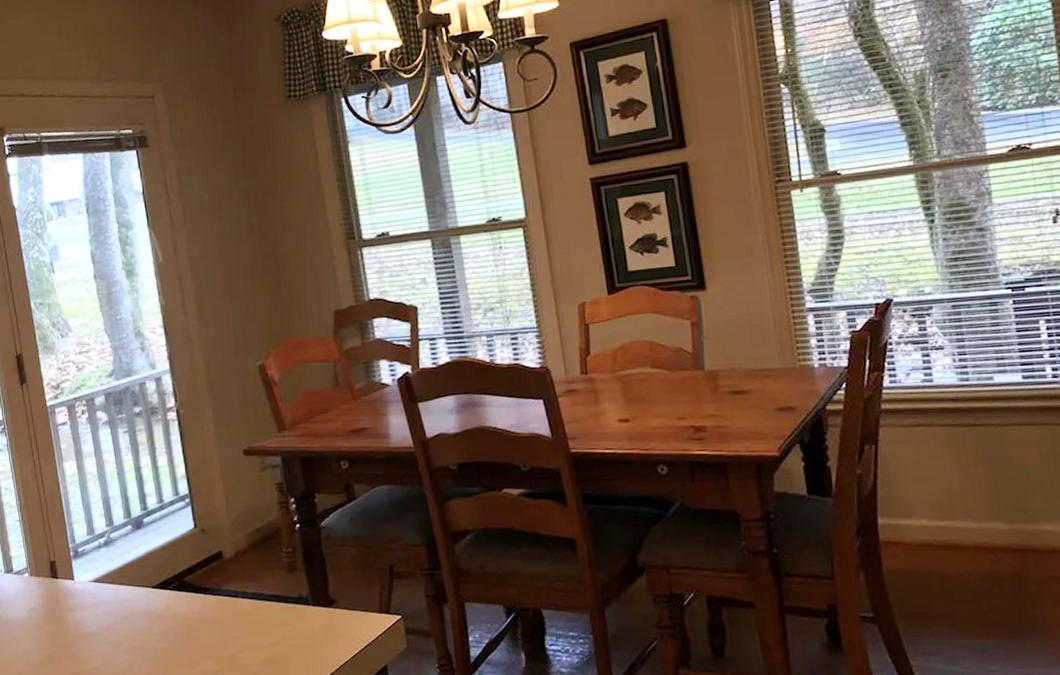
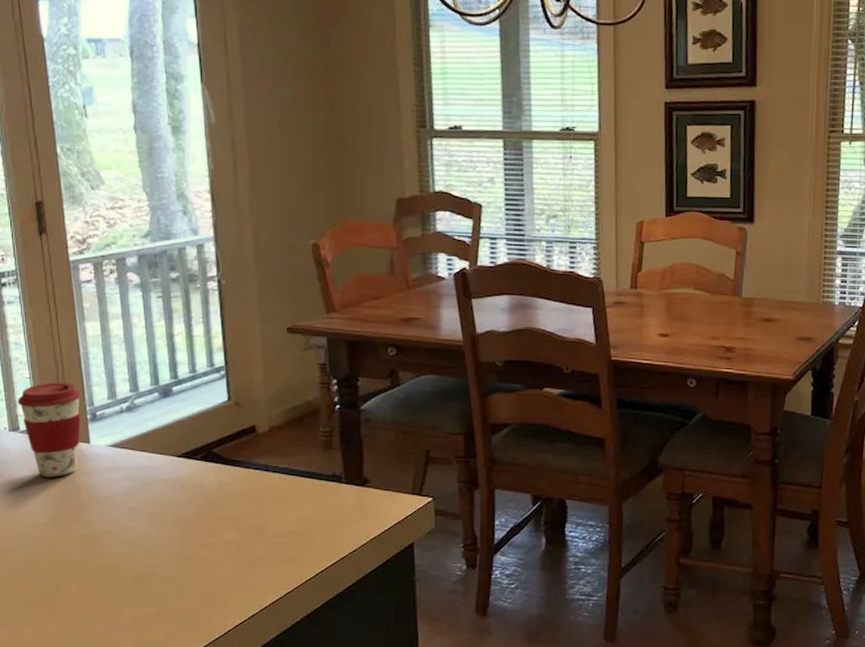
coffee cup: none [10,522,66,616] -> present [17,382,82,477]

